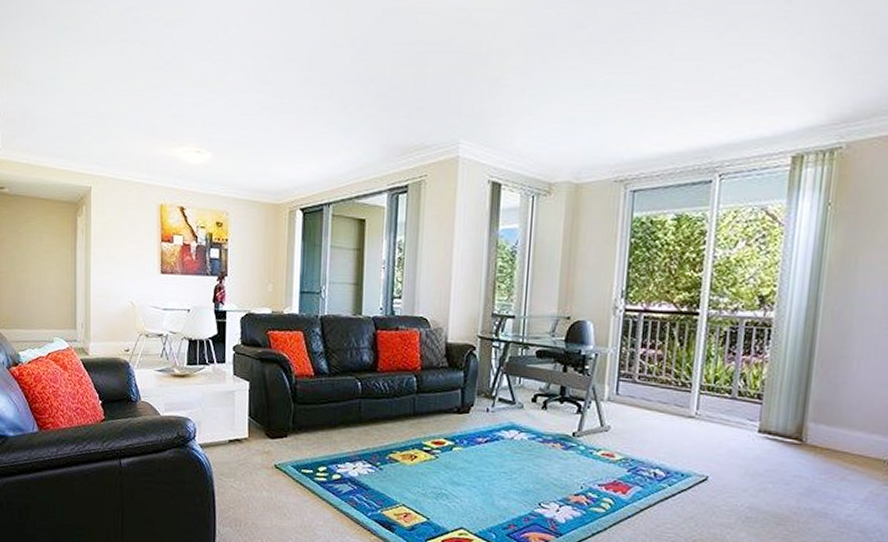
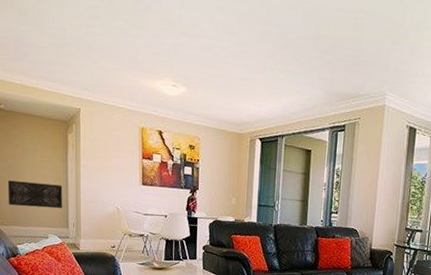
wall panel: none [10,275,71,307] -> present [7,180,63,209]

